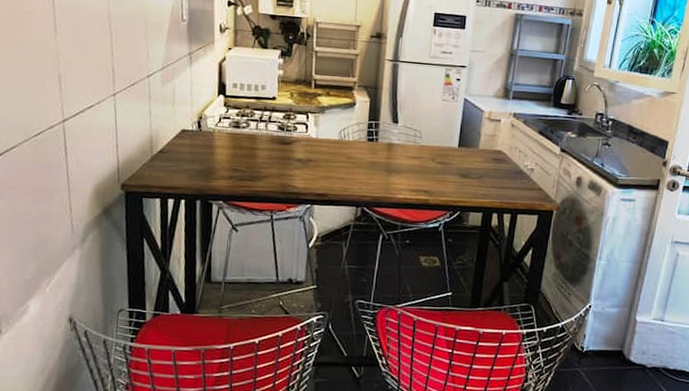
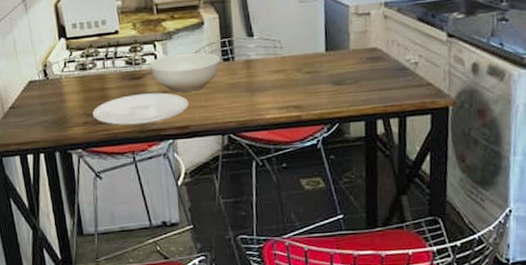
plate: none [238,157,330,187] -> present [92,92,189,126]
bowl: none [299,127,366,164] -> present [149,52,221,93]

